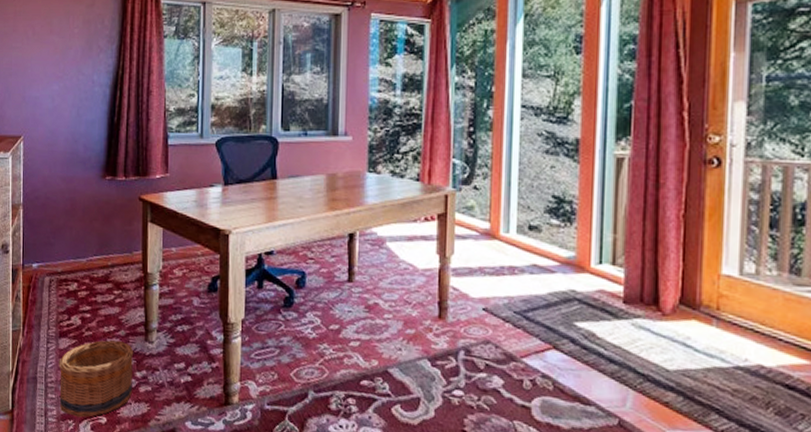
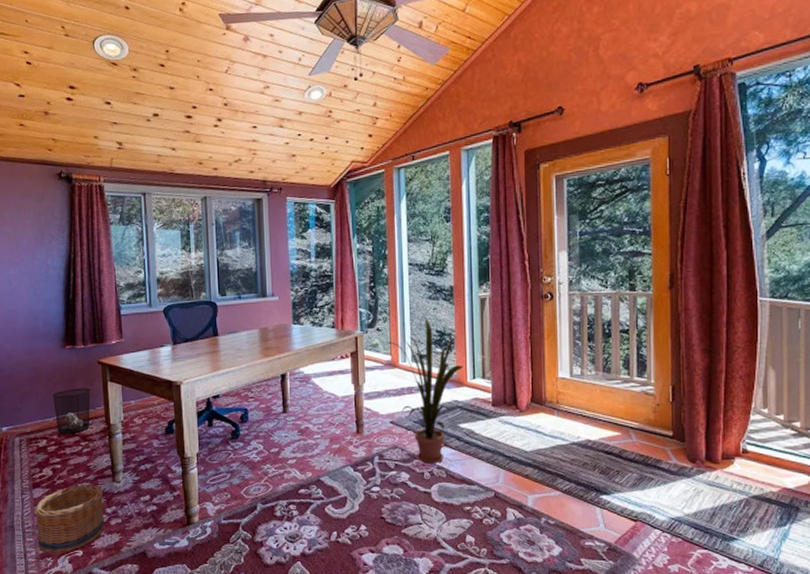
waste bin: none [87,226,129,280] -> present [52,388,91,434]
house plant: none [486,178,588,371] -> present [387,318,464,464]

